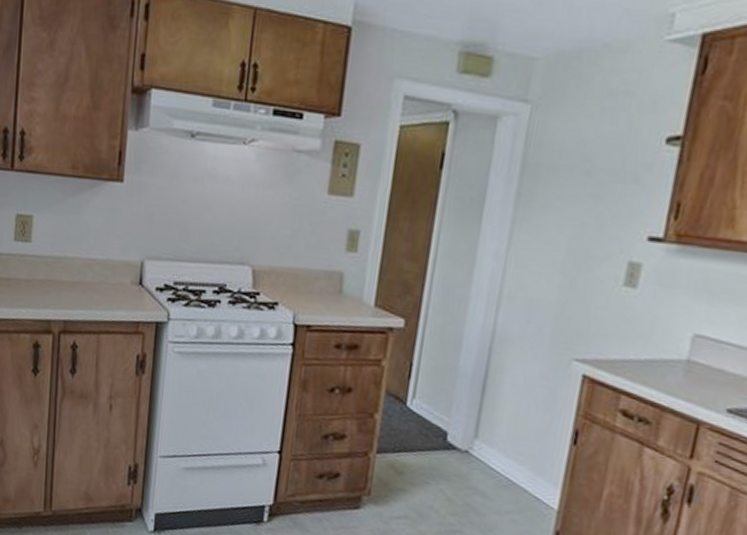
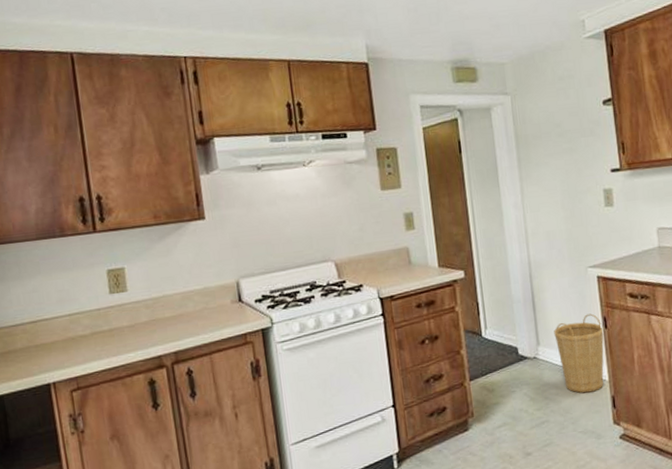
basket: none [497,419,572,518] -> present [554,313,604,393]

